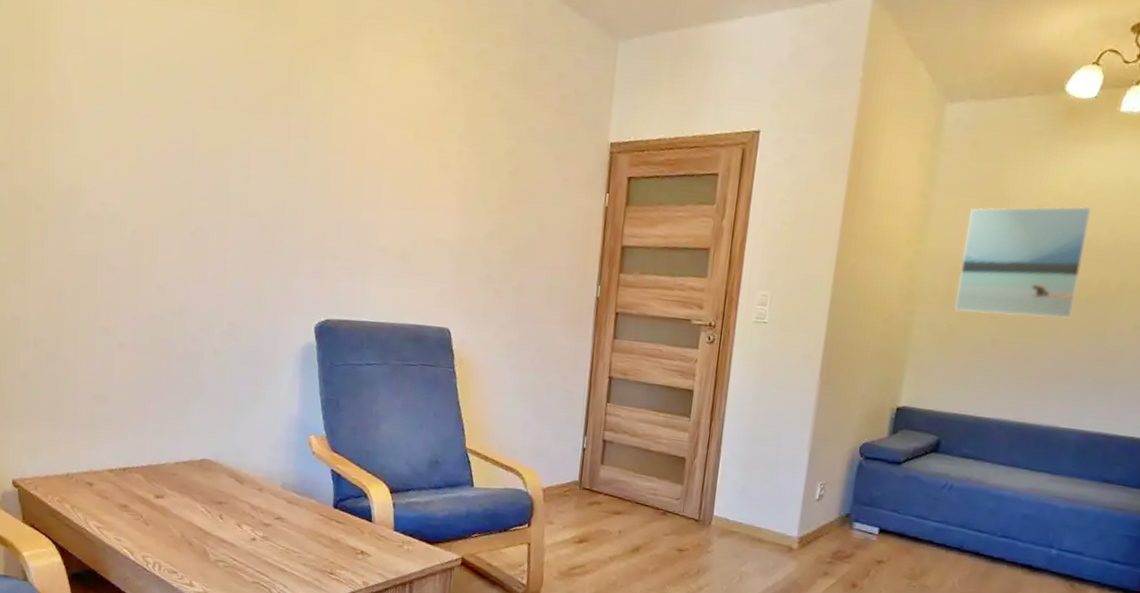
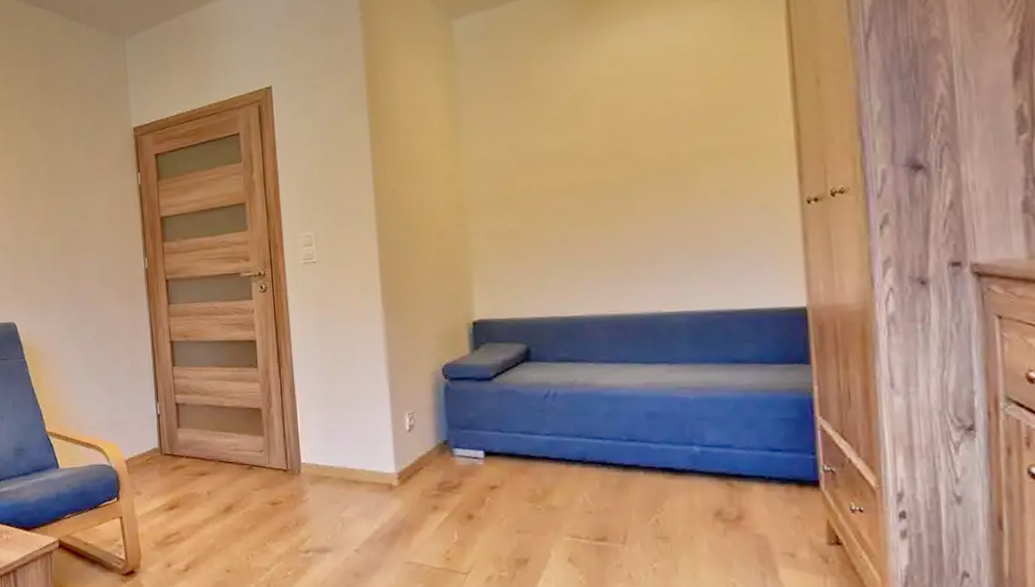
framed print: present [954,206,1092,319] -> none [504,82,645,214]

